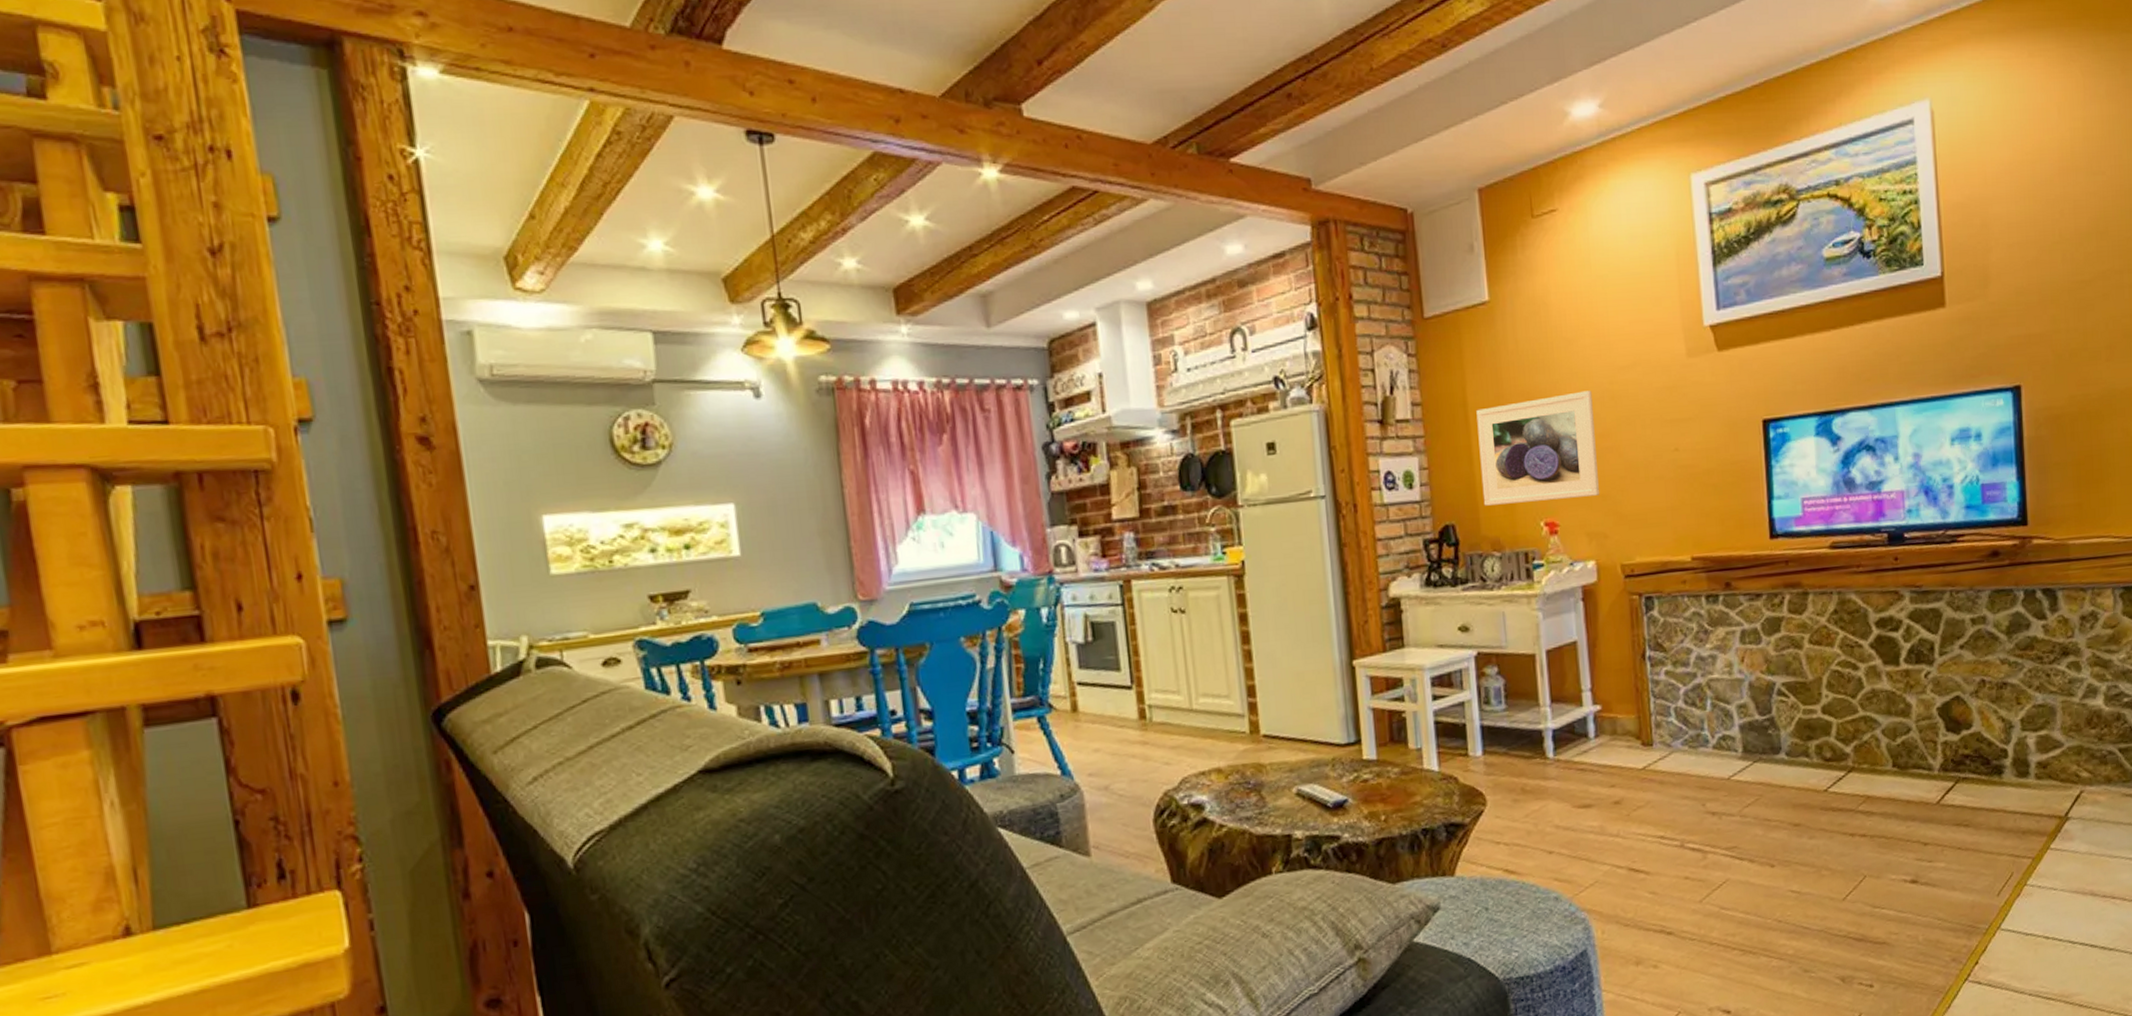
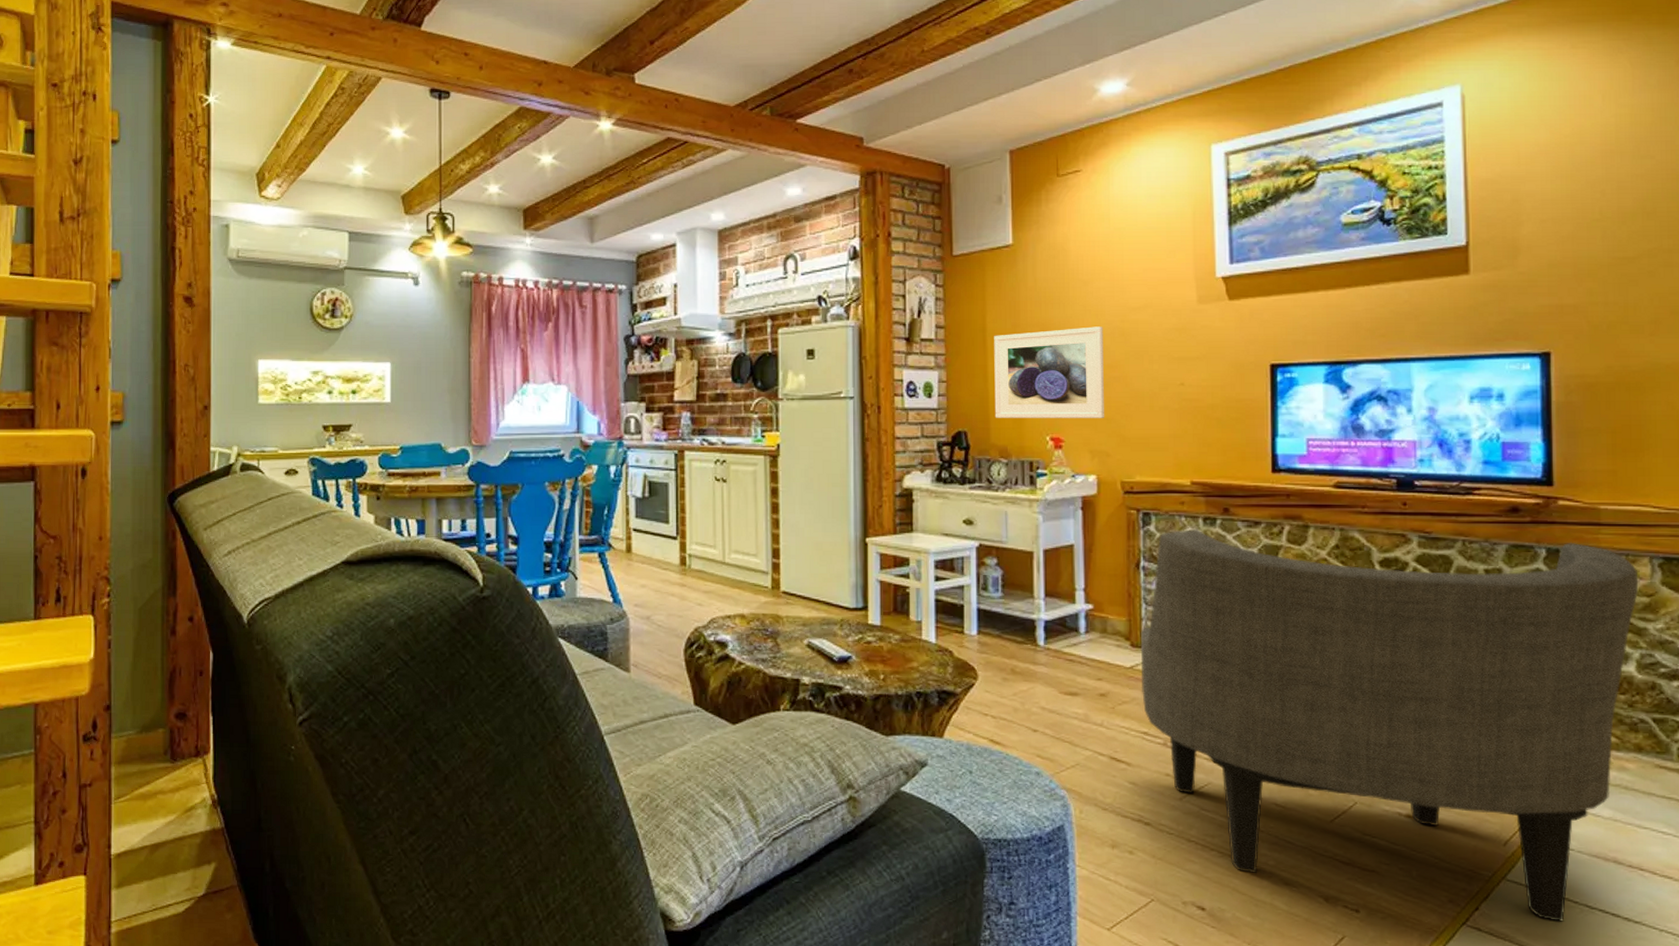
armchair: none [1651,581,2104,967] -> present [1140,529,1639,922]

